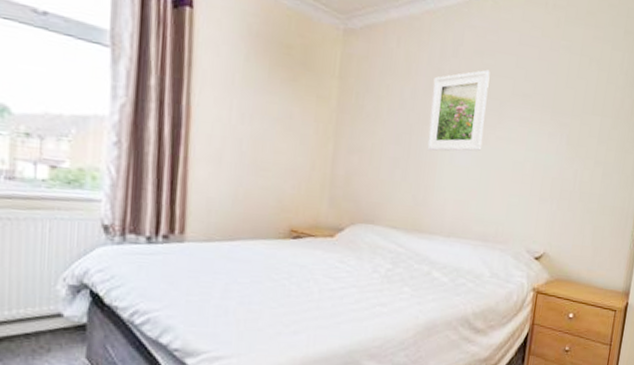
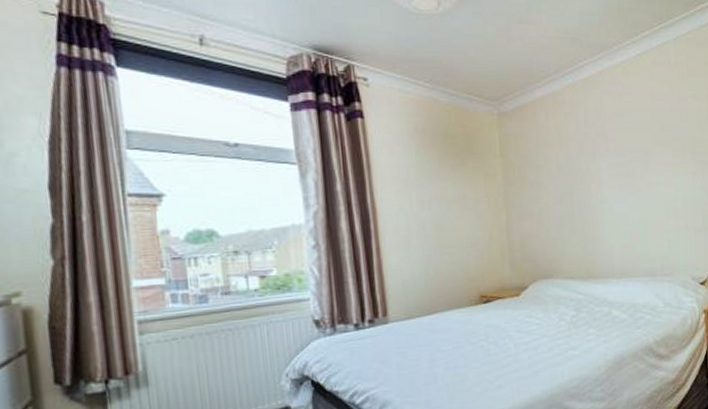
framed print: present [427,69,490,152] -> none [583,127,636,206]

